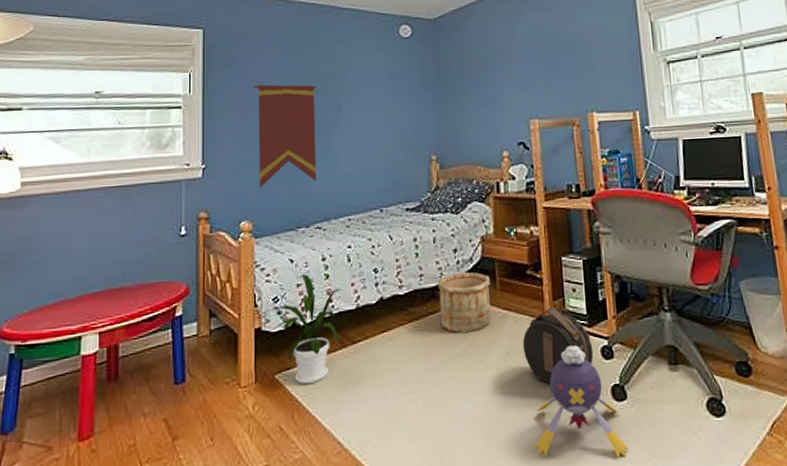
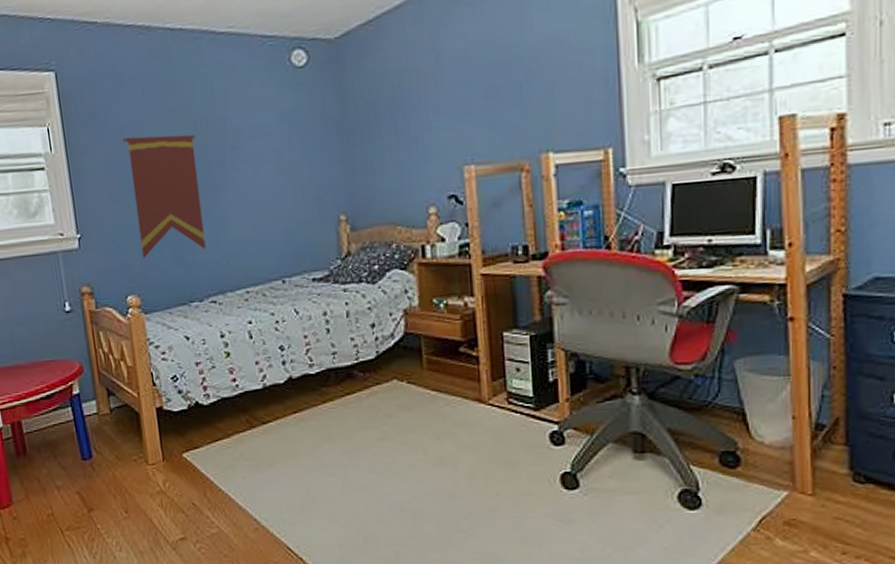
house plant: present [265,274,343,385] -> none [164,352,248,464]
wooden bucket: present [437,272,491,333] -> none [353,349,417,415]
hat box: present [522,306,594,382] -> none [454,387,540,468]
plush toy: present [534,345,629,457] -> none [468,430,579,546]

